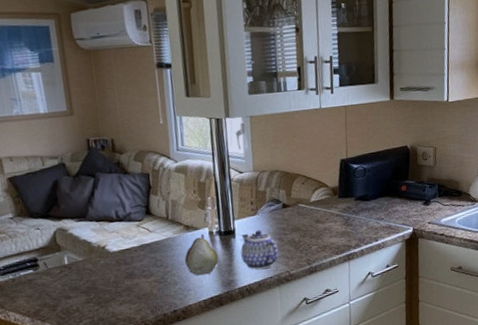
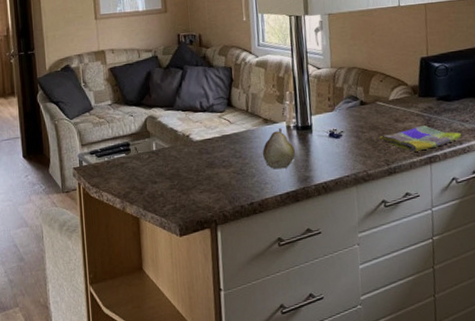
teapot: present [241,230,279,270] -> none [317,126,356,168]
dish towel: none [301,224,377,251] -> present [379,125,461,152]

